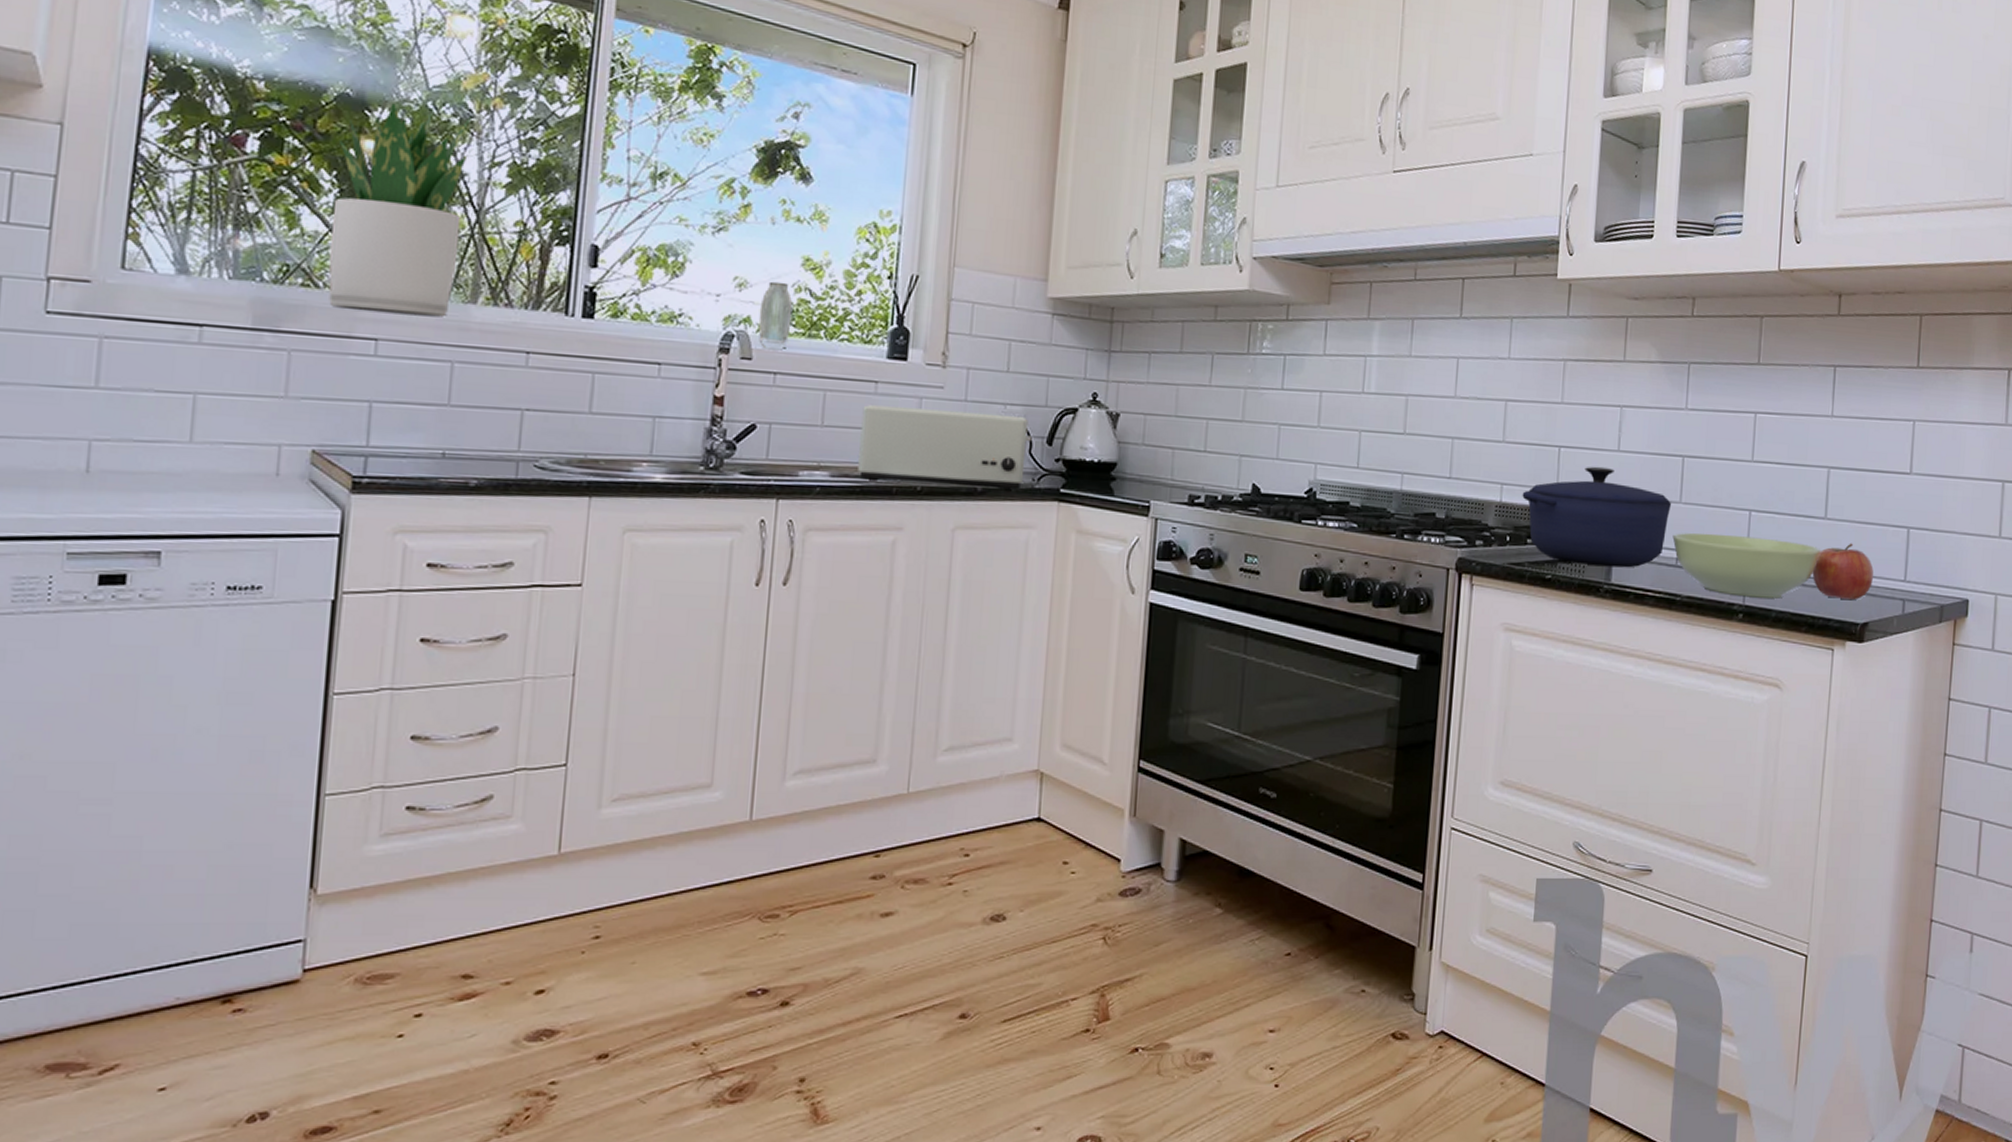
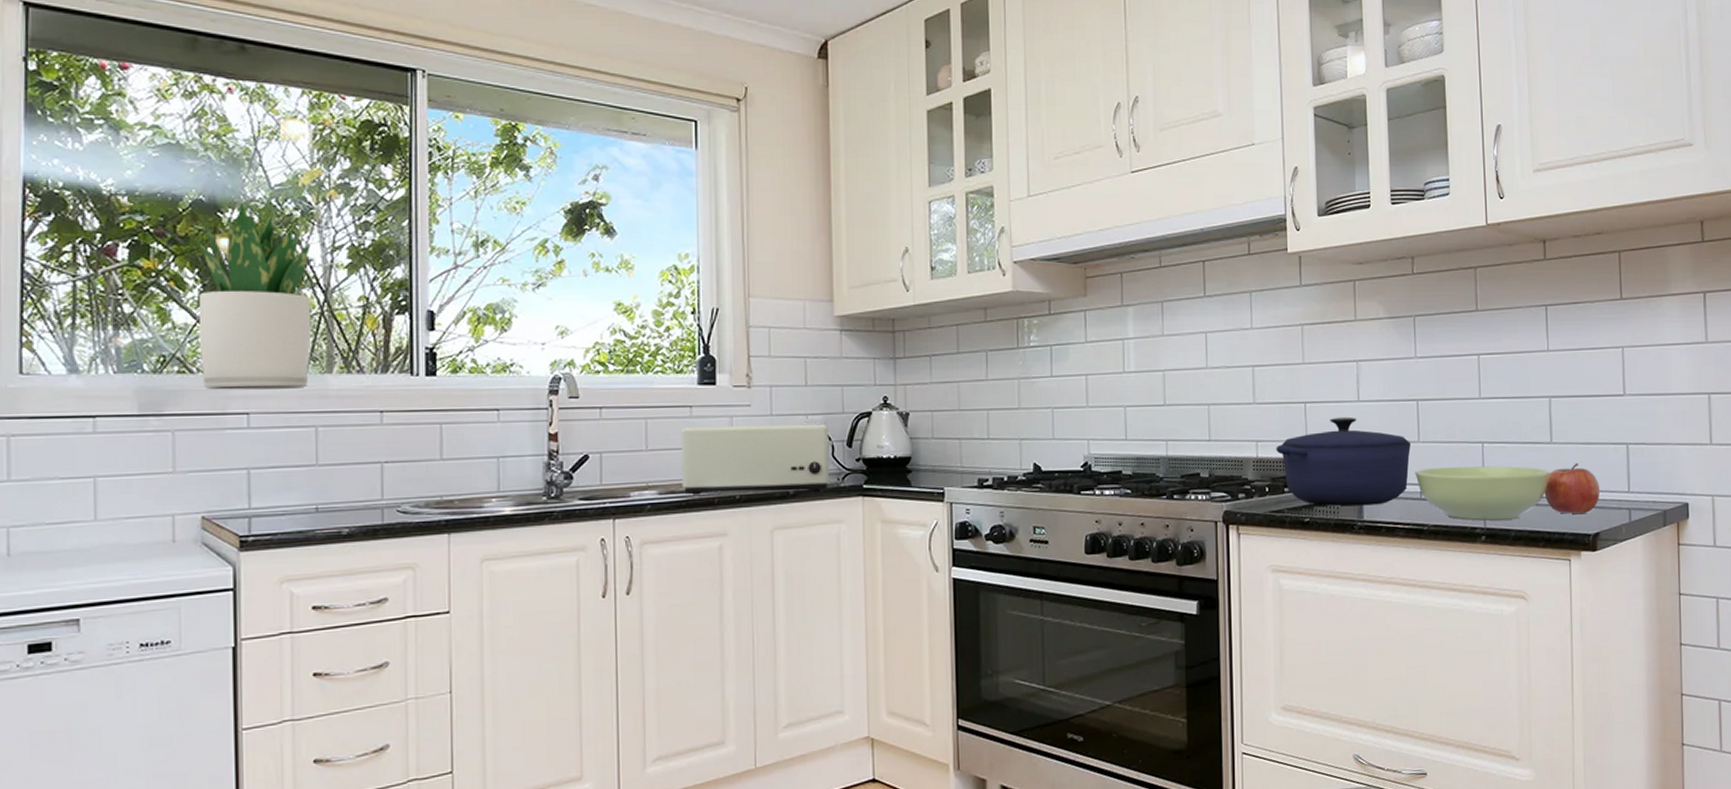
vase: present [758,281,793,351] -> none [581,326,611,388]

